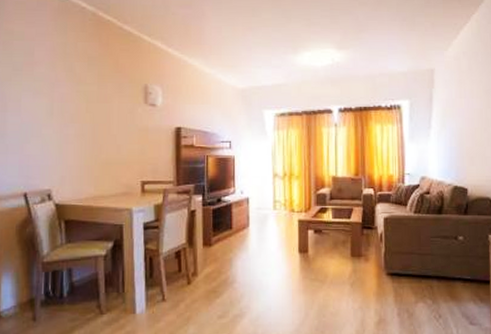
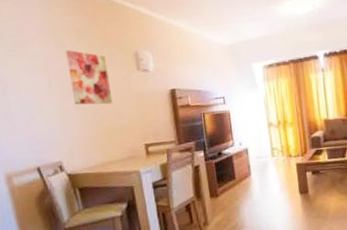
wall art: none [73,75,115,135] -> present [66,50,113,105]

